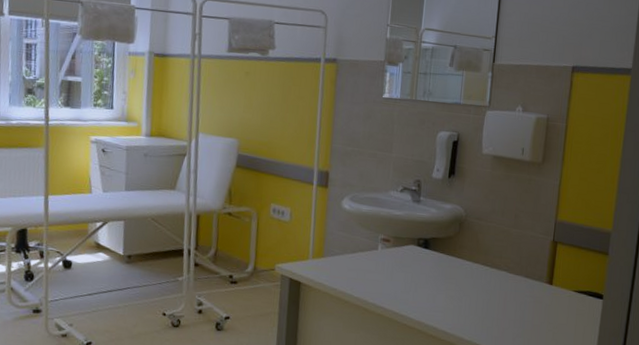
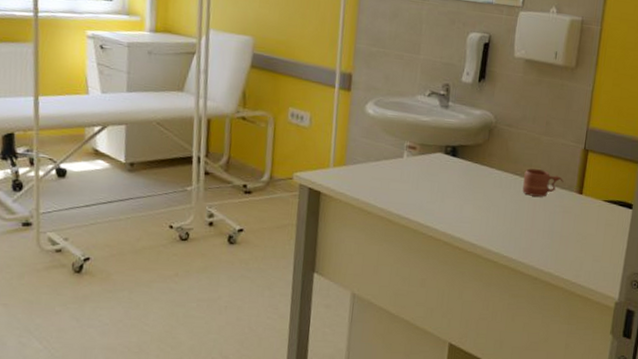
mug: none [493,260,534,287] -> present [522,168,564,197]

